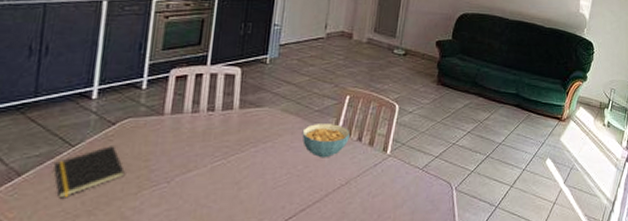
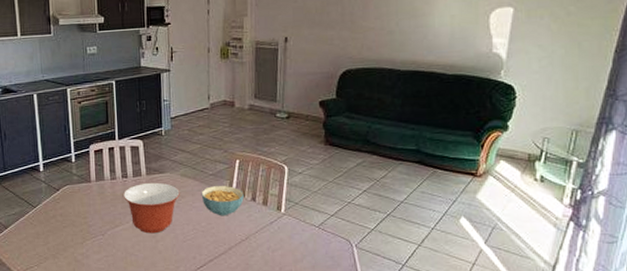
notepad: present [54,146,126,199] -> none [26,207,73,245]
mixing bowl: none [205,117,278,180] -> present [124,182,180,234]

